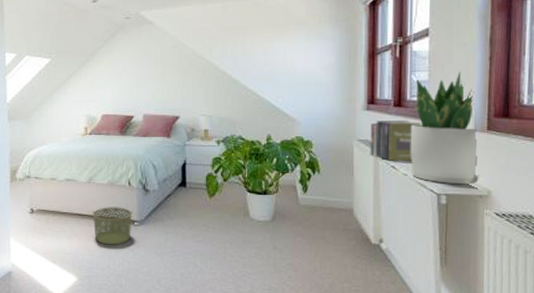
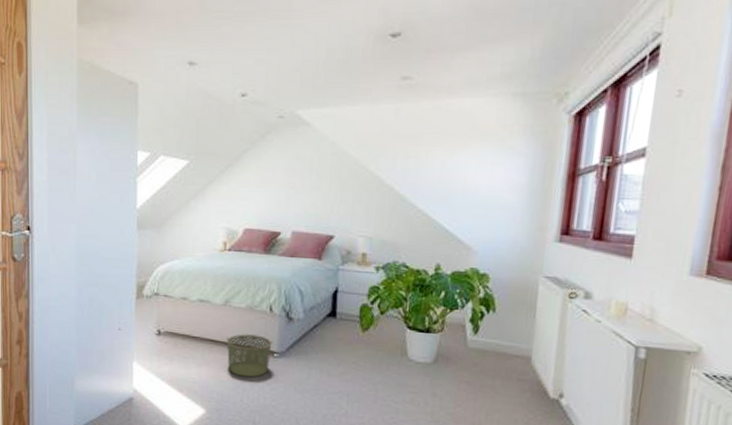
books: present [370,120,421,161] -> none [557,255,625,305]
planter: present [409,71,480,185] -> none [606,201,697,339]

